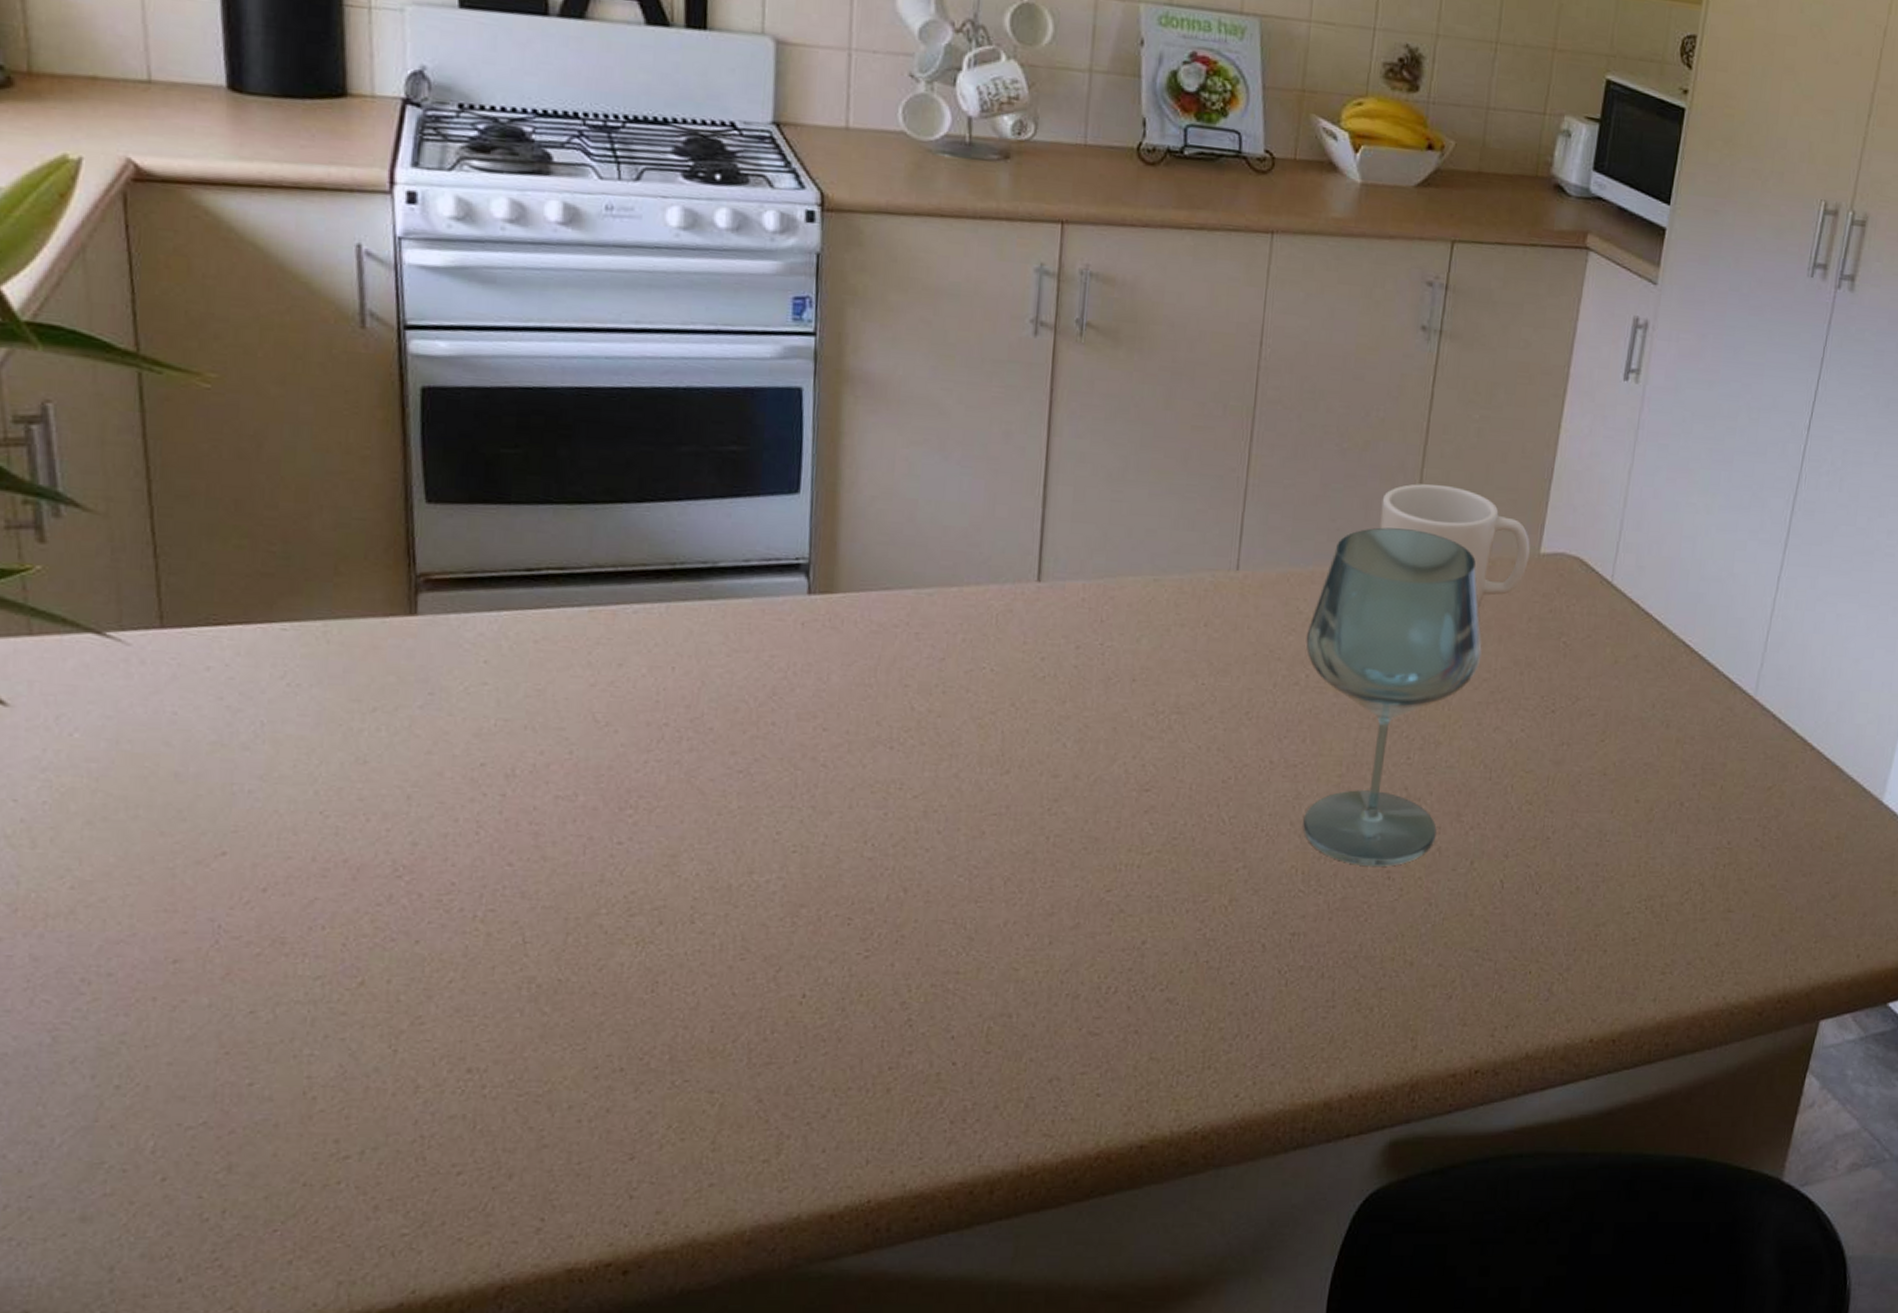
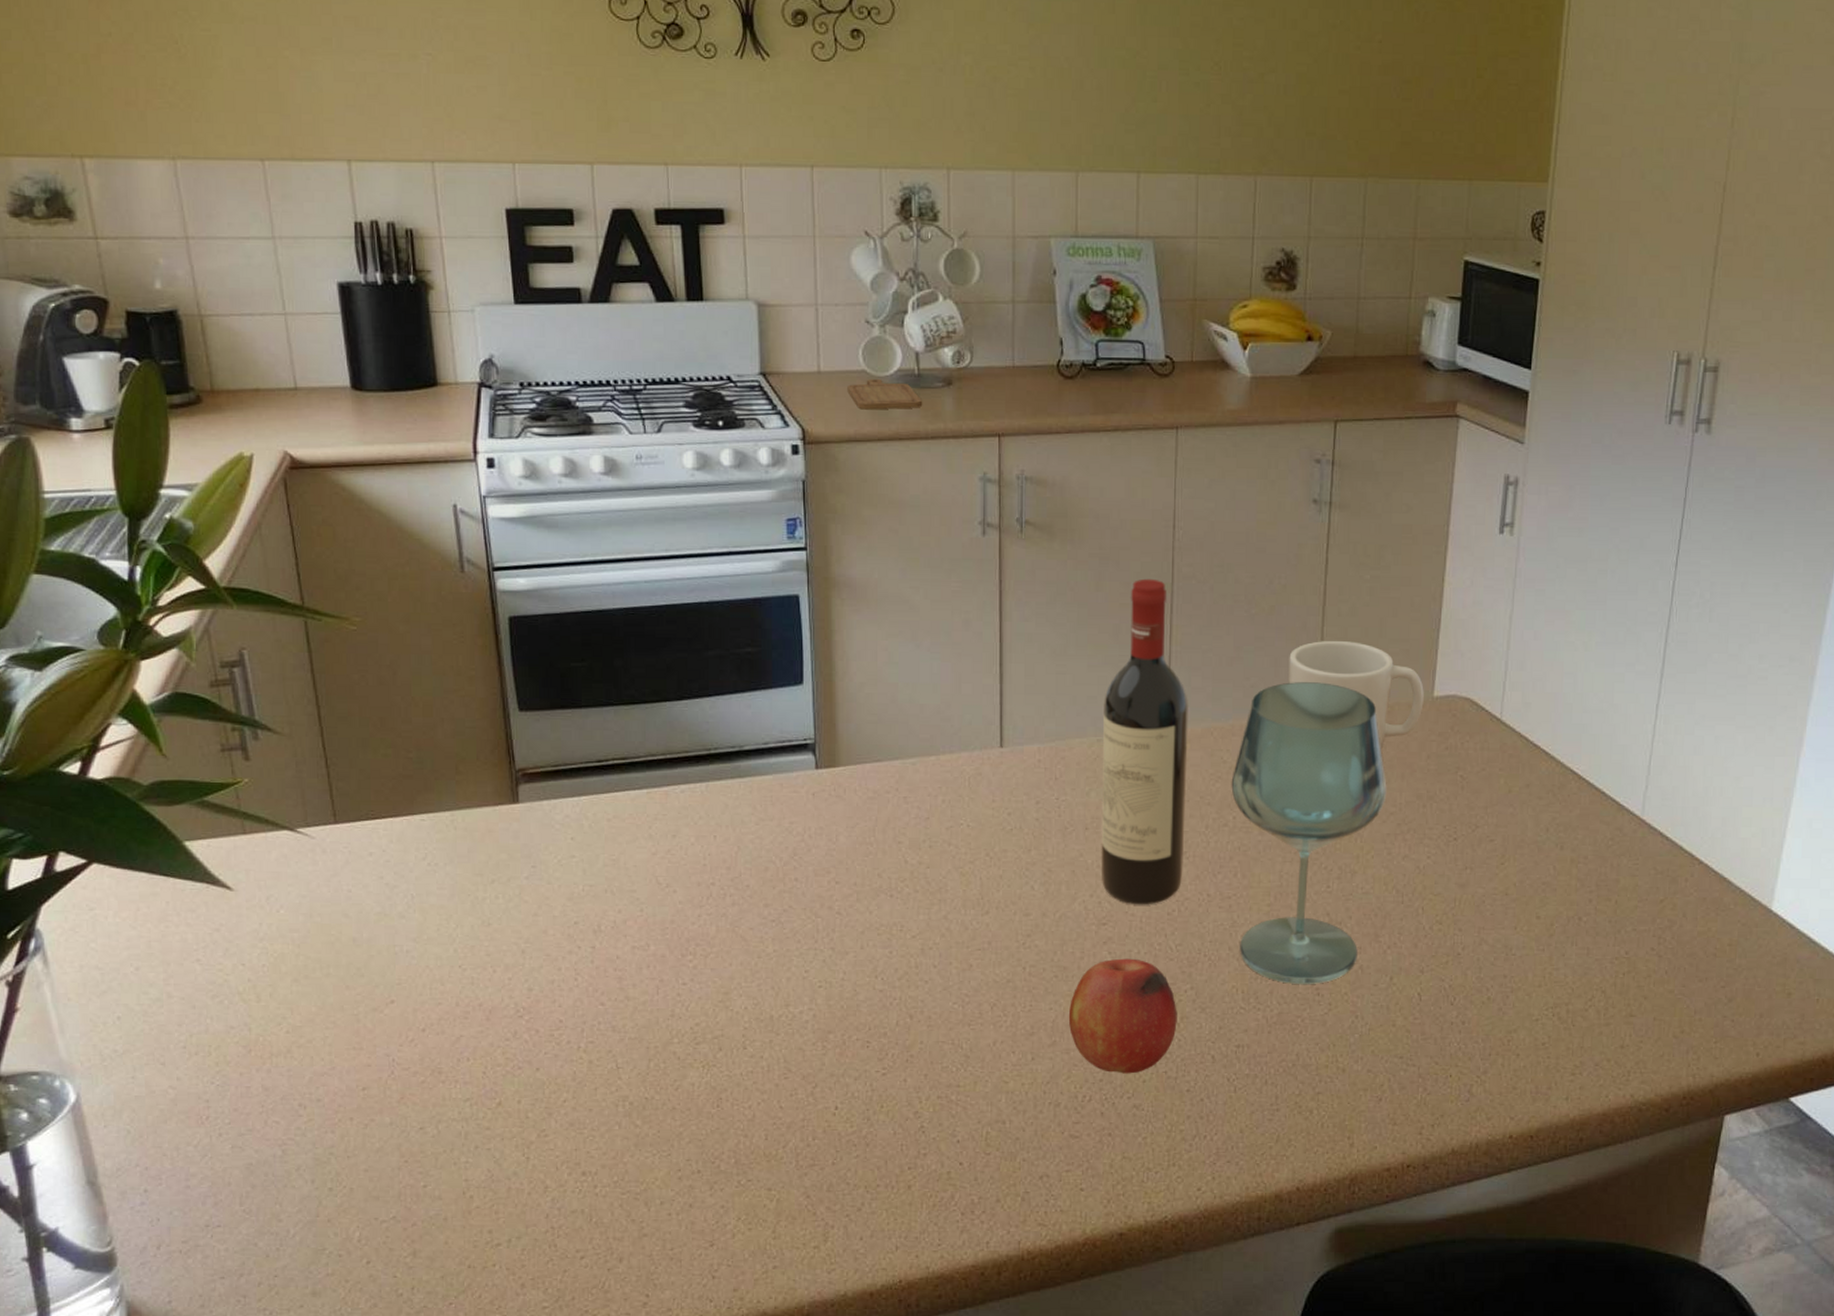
chopping board: none [880,142,973,182] -> present [847,379,923,410]
fruit: none [1097,830,1226,963] -> present [1069,958,1177,1074]
wine bottle: none [1147,399,1264,770] -> present [1101,578,1188,904]

